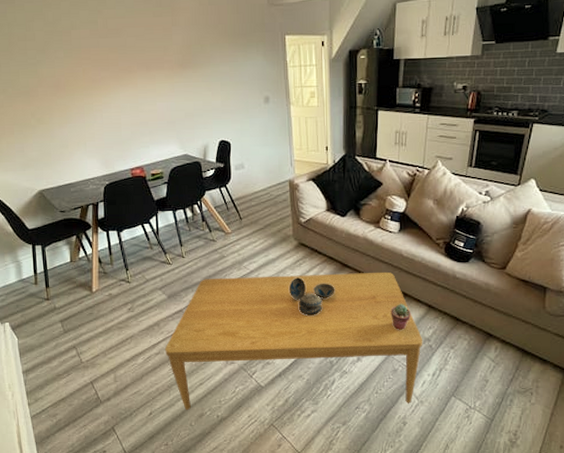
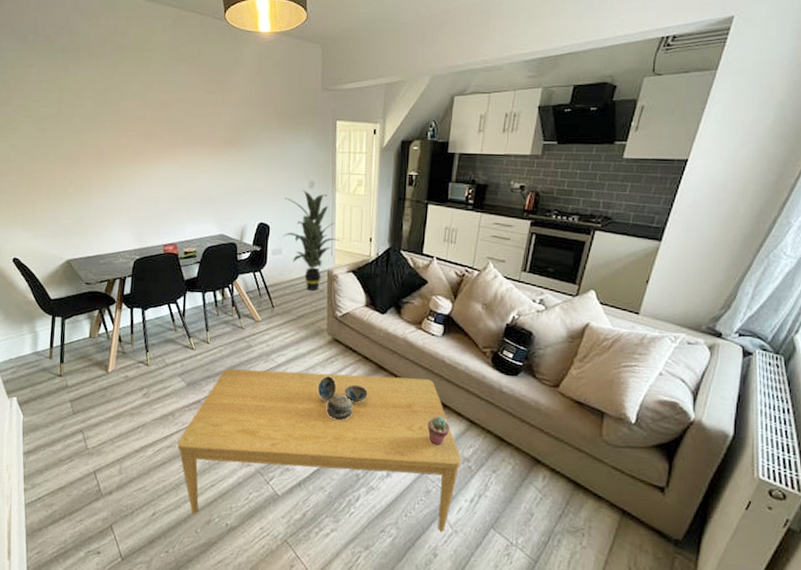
indoor plant: none [242,105,300,201] -> present [282,190,342,291]

